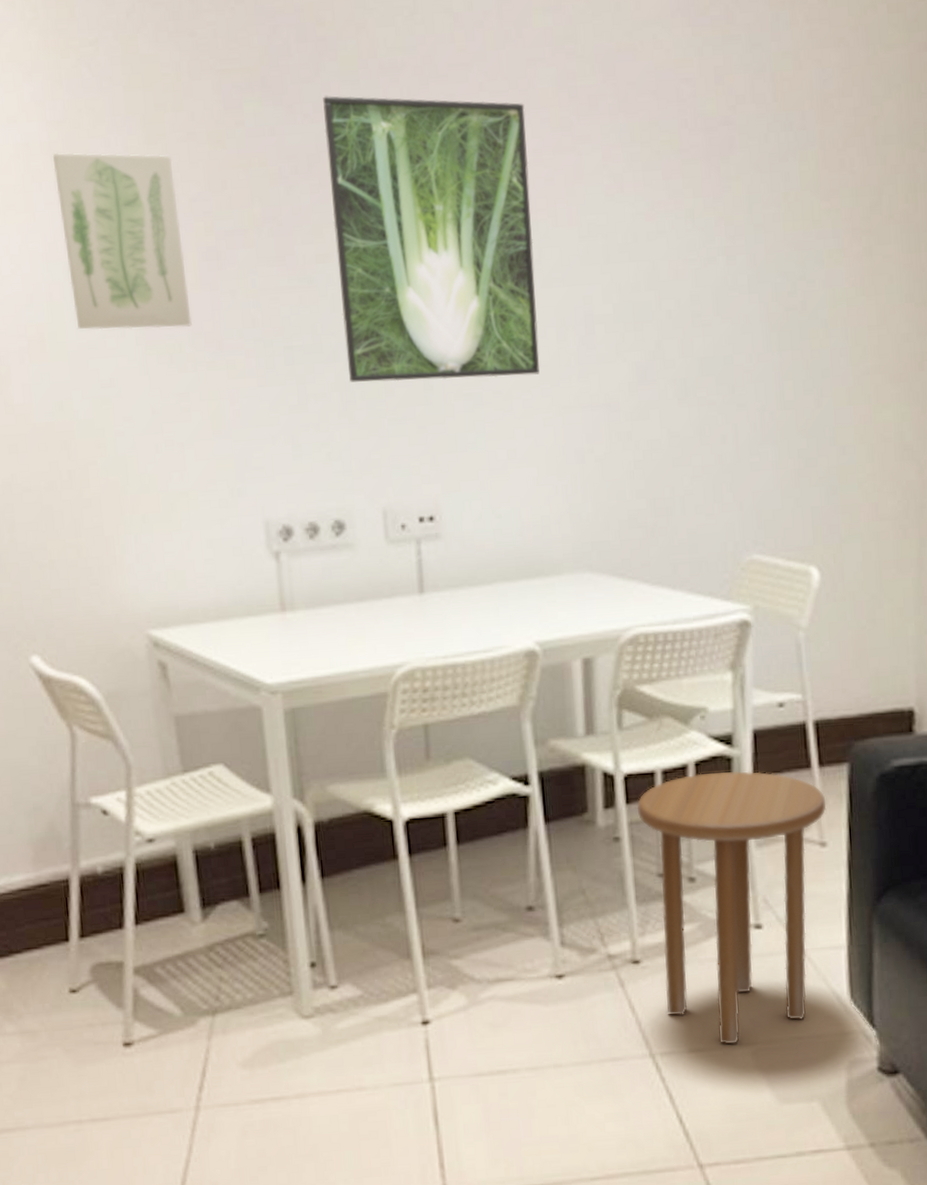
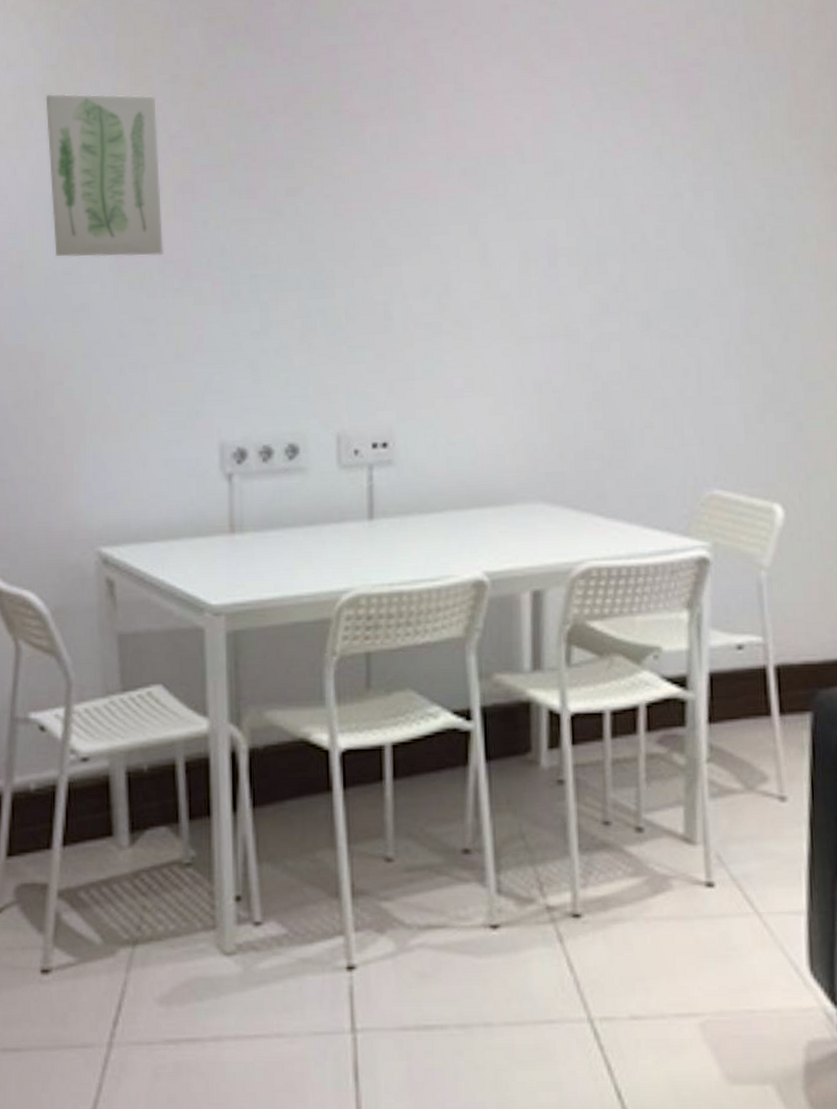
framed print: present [323,95,540,382] -> none [302,40,501,310]
side table: present [636,771,827,1045] -> none [583,715,787,1014]

